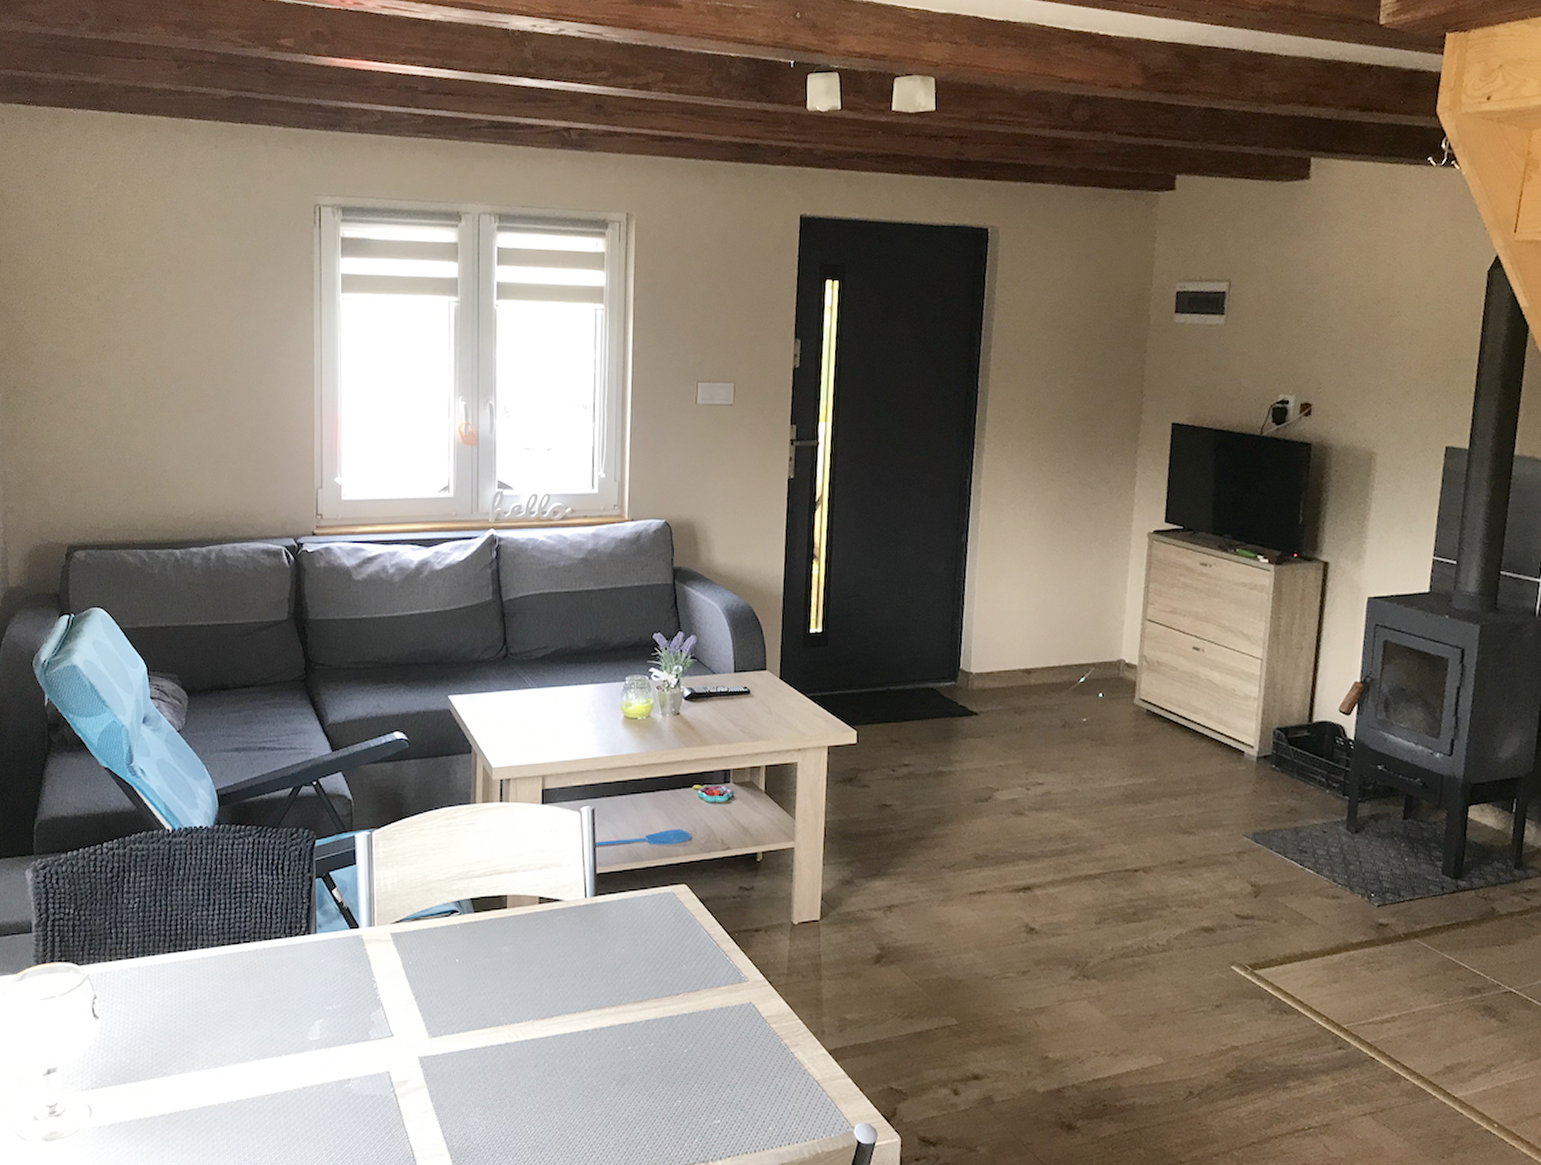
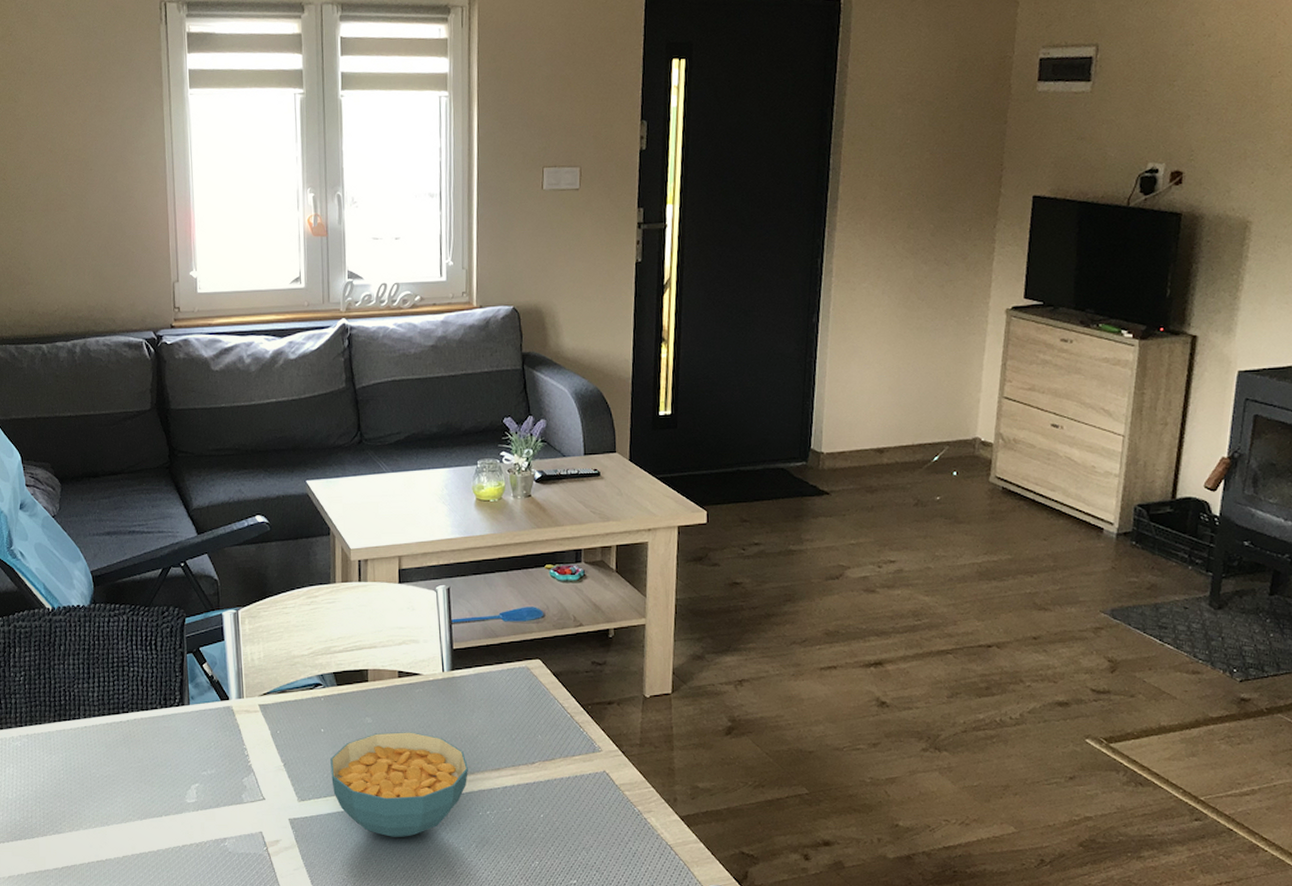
cereal bowl: none [465,962,609,1076] -> present [330,732,468,837]

